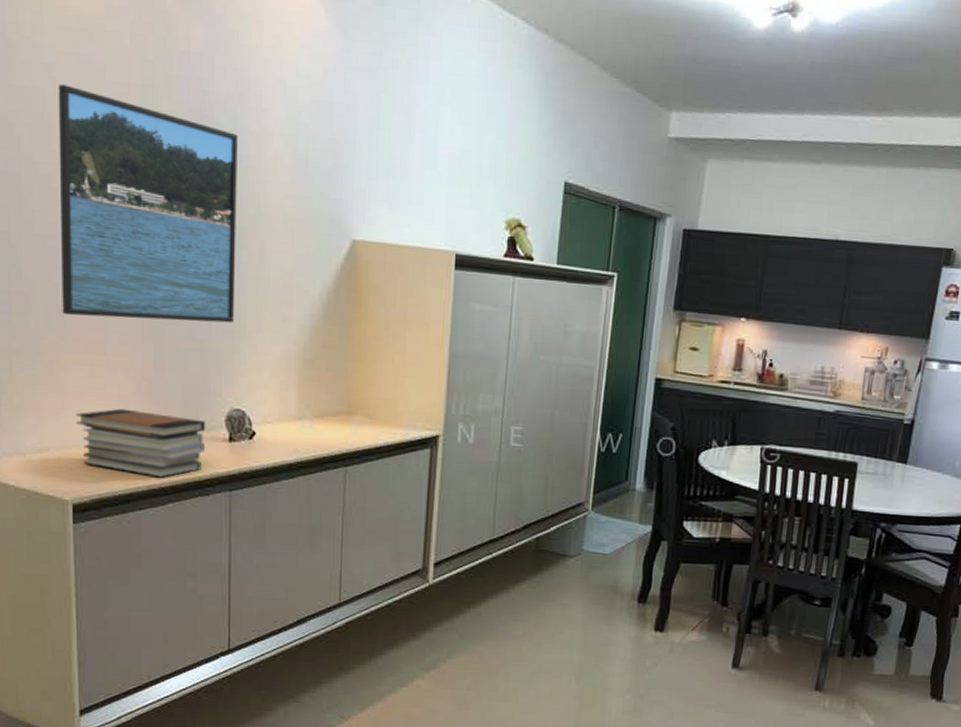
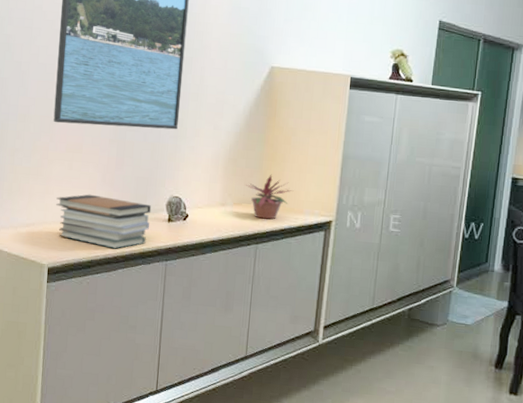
potted plant: none [328,378,390,436] -> present [246,174,294,220]

